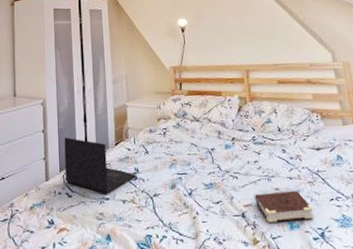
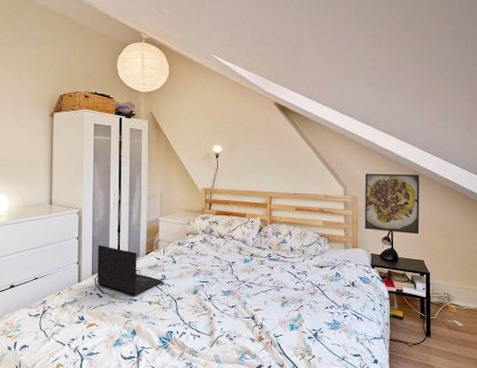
book: present [255,190,314,222] -> none [265,299,311,324]

